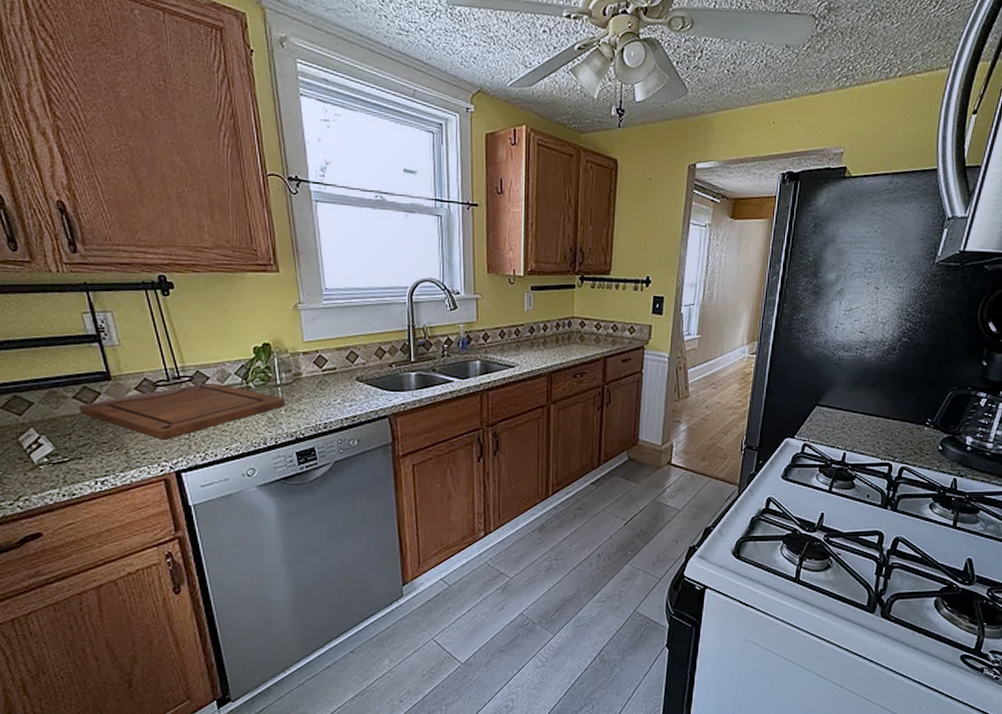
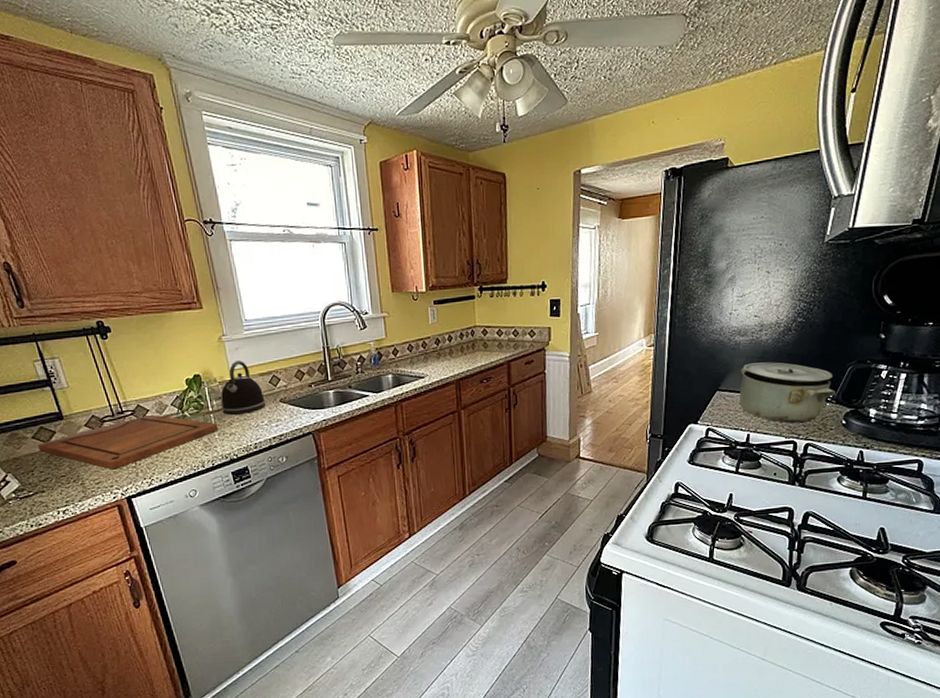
kettle: none [290,332,341,390] -> present [221,361,266,415]
saucepan: none [838,380,934,446] -> present [739,362,835,424]

